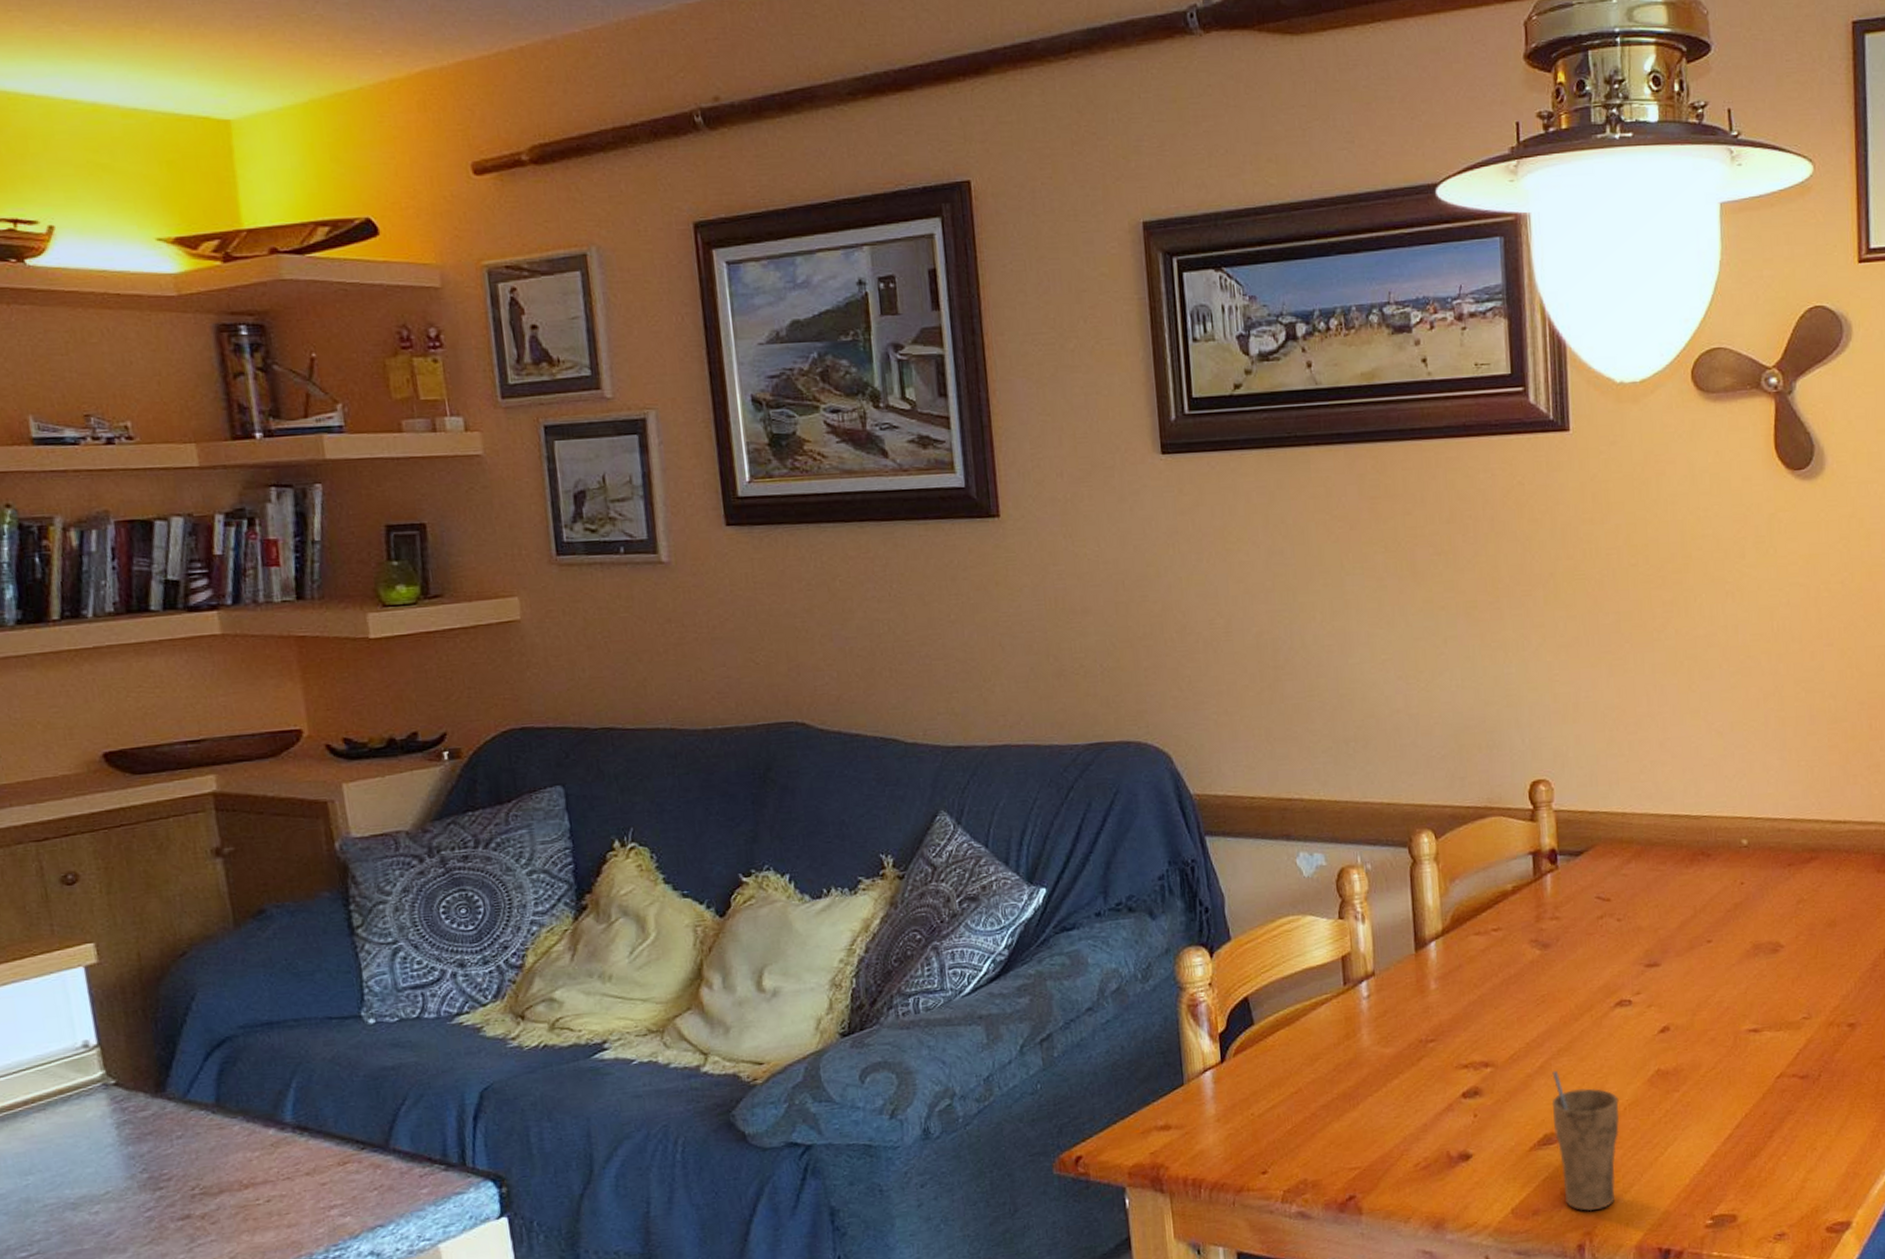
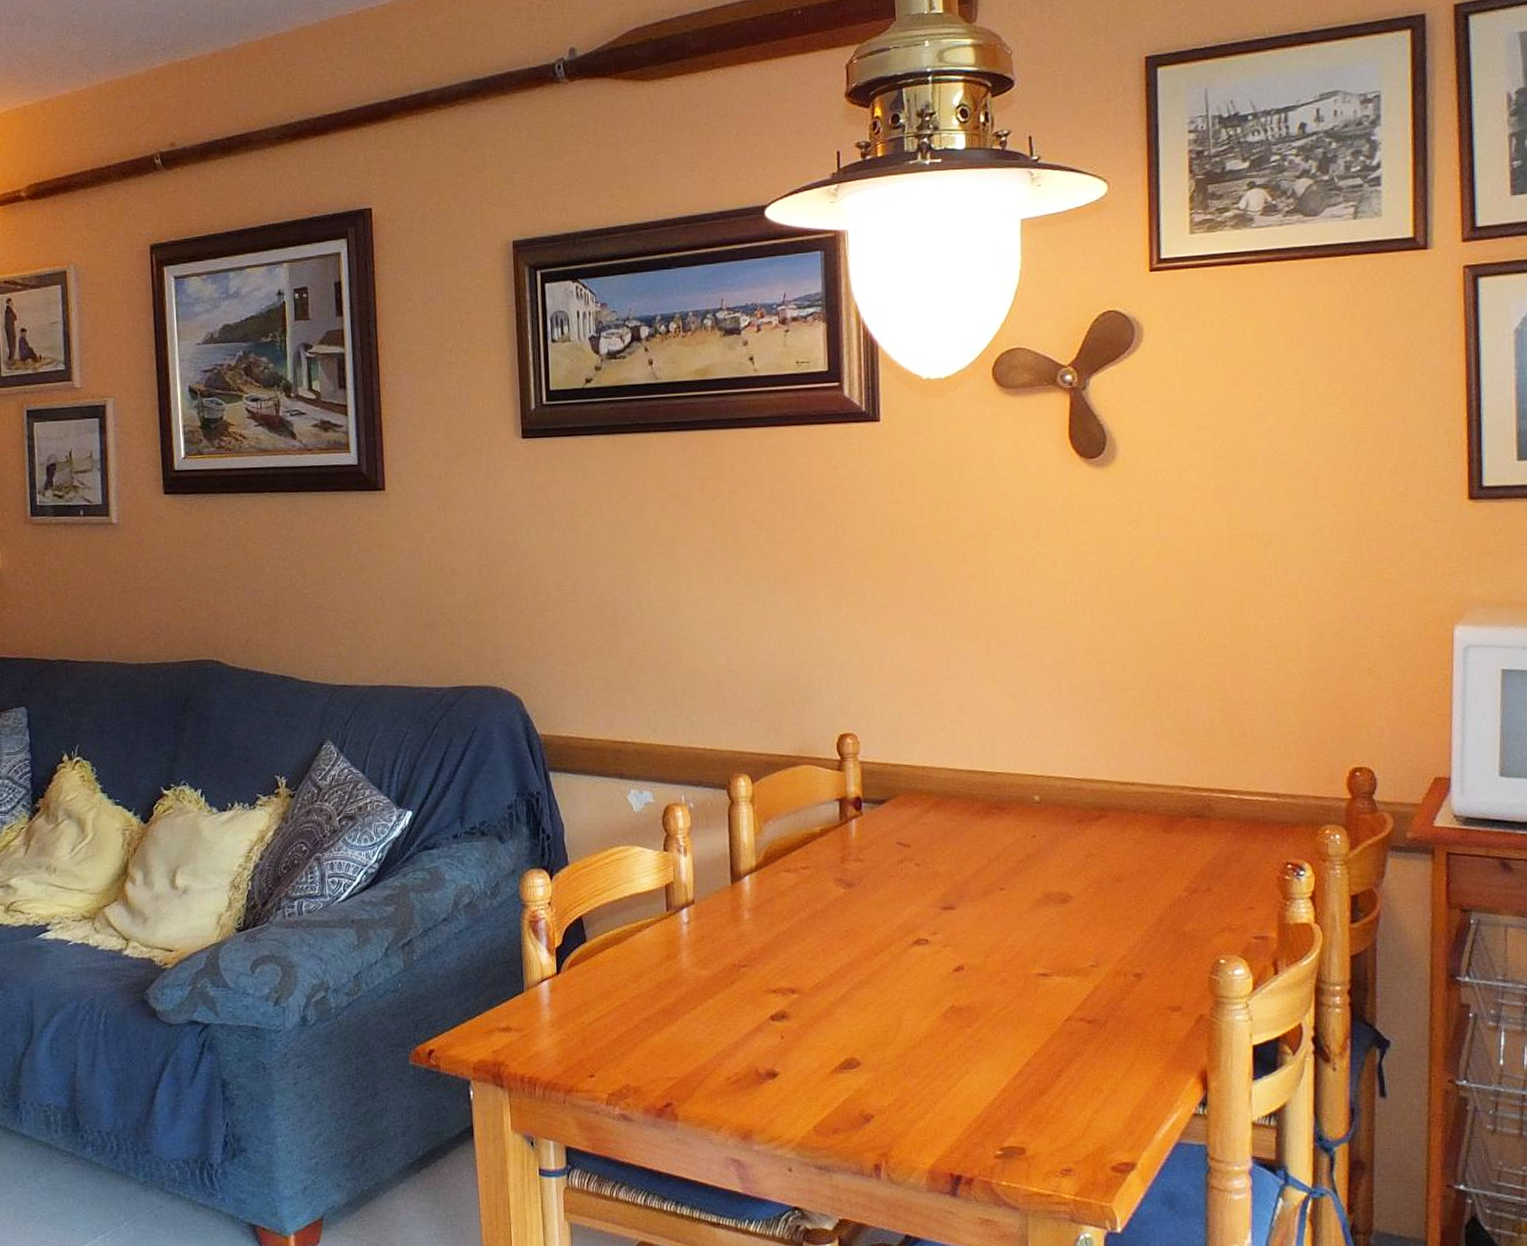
cup: present [1551,1071,1619,1212] -> none [852,1001,915,1134]

